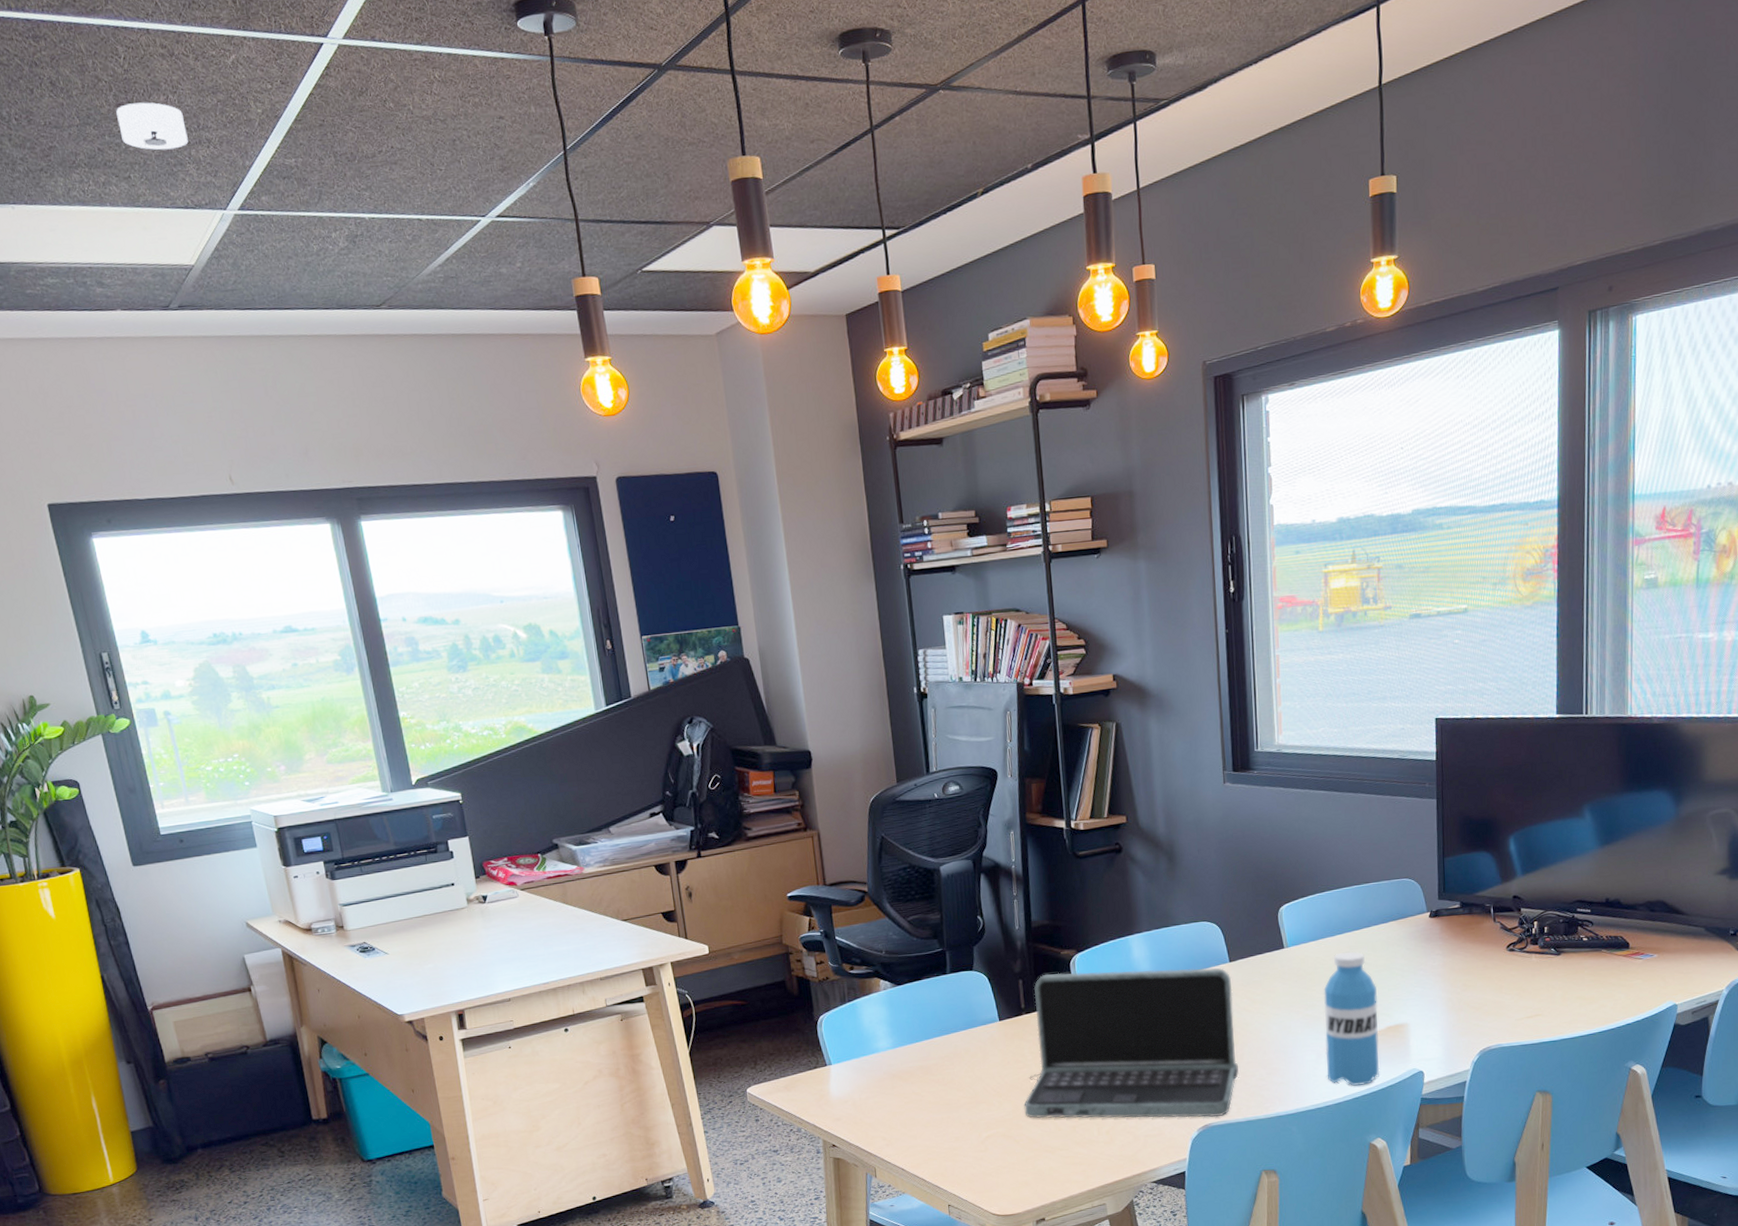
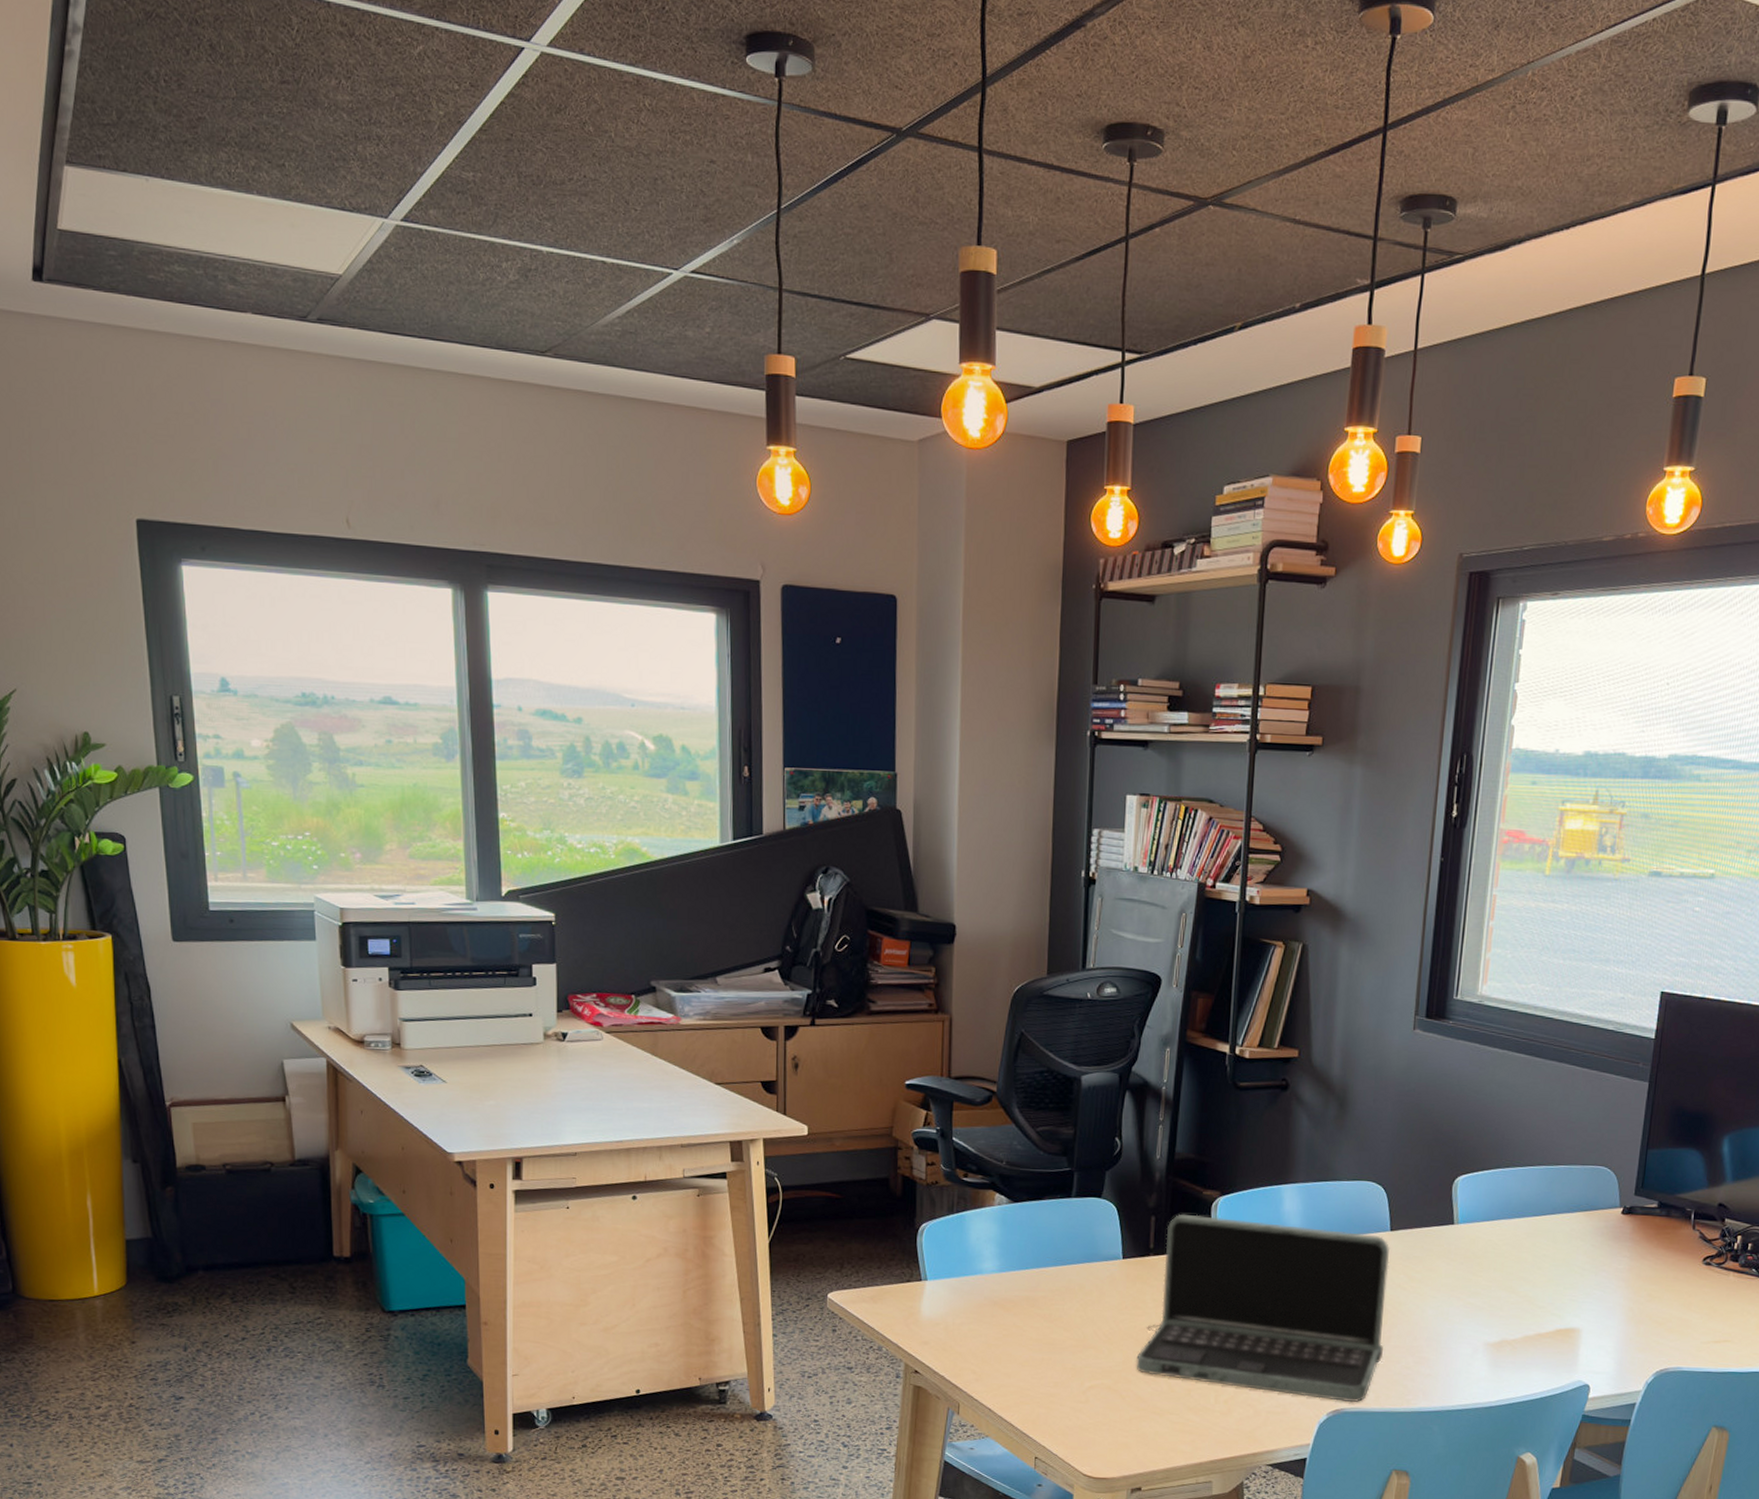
smoke detector: present [116,102,188,150] -> none [280,82,356,141]
water bottle: present [1324,951,1380,1086] -> none [1481,1238,1551,1391]

